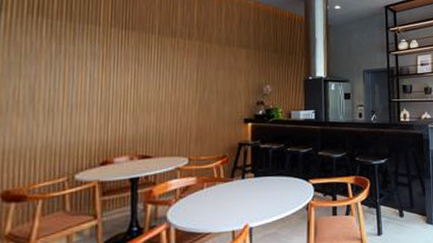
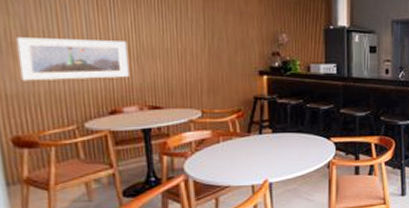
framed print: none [21,96,125,136] -> present [16,37,129,81]

